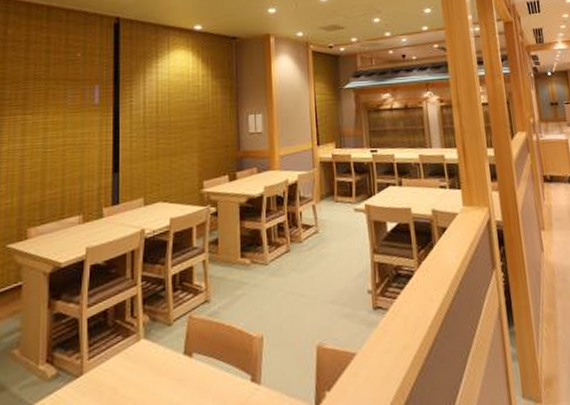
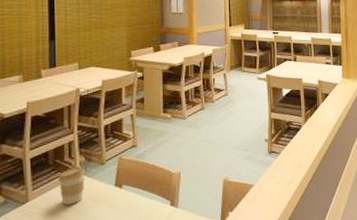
coffee cup: none [118,327,149,380] -> present [58,166,85,205]

